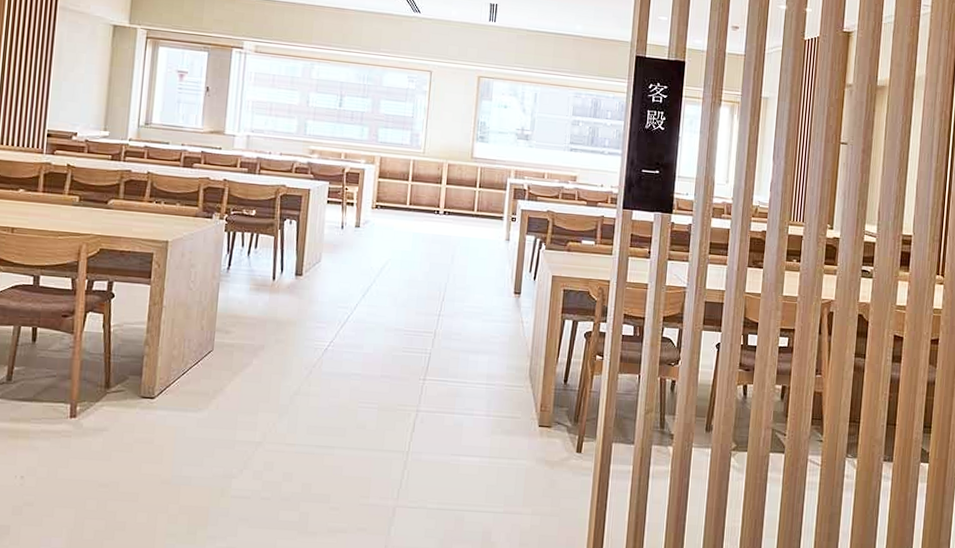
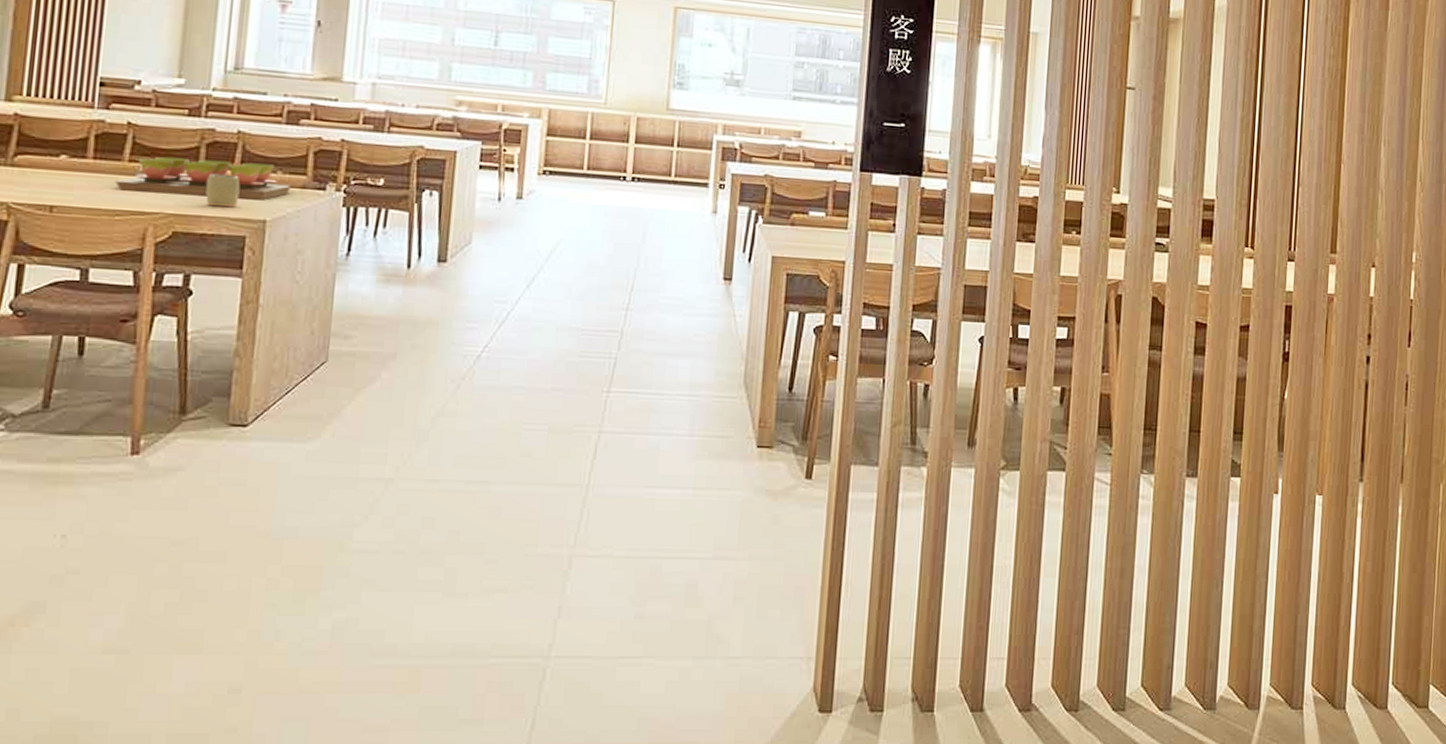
tea set: none [58,191,187,226] -> present [115,156,291,201]
mug: none [124,205,149,231] -> present [205,174,240,208]

